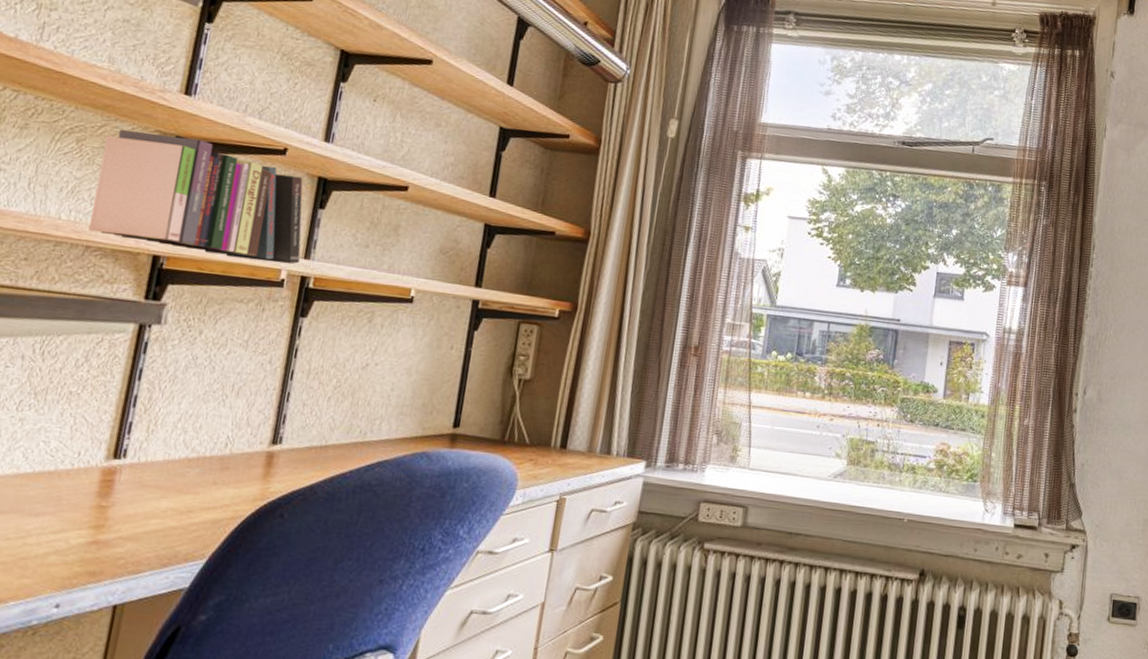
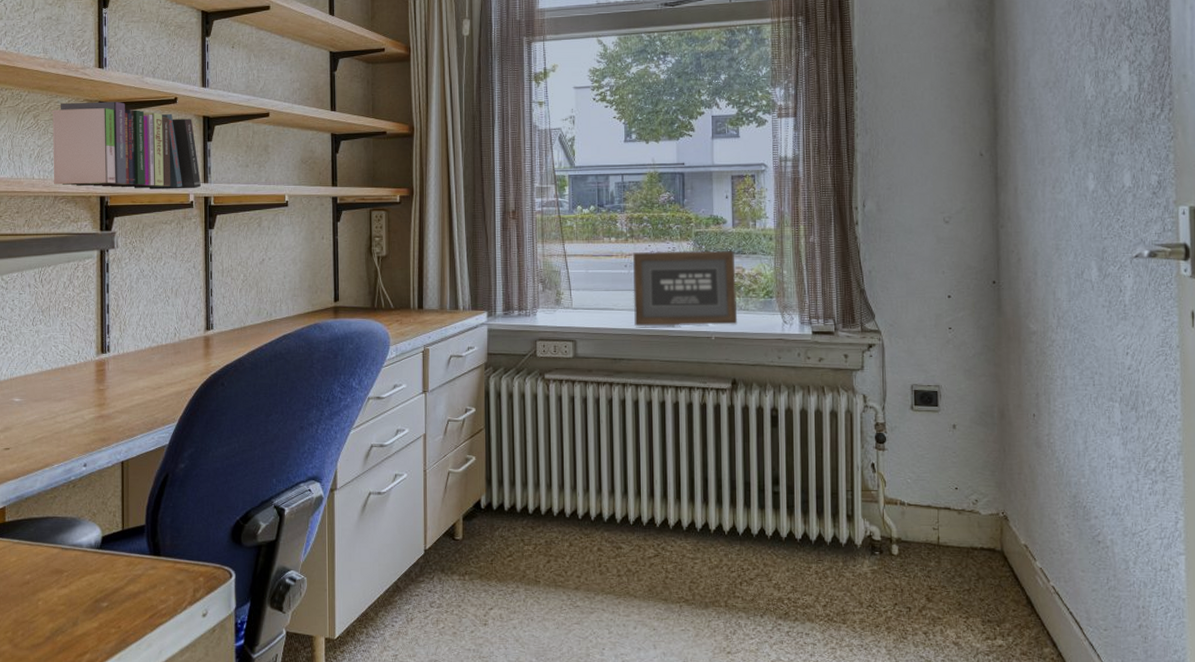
picture frame: none [819,412,942,508] -> present [633,251,738,327]

